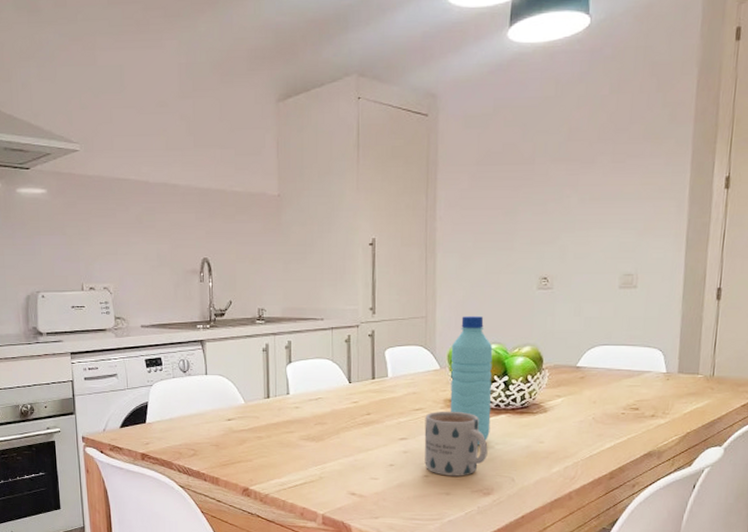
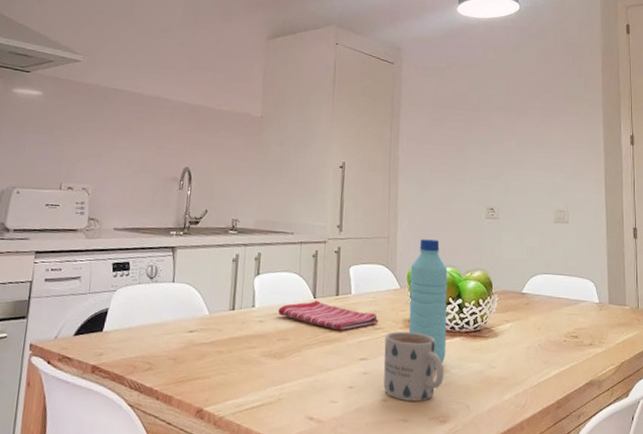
dish towel: none [313,384,418,413] -> present [278,300,379,331]

